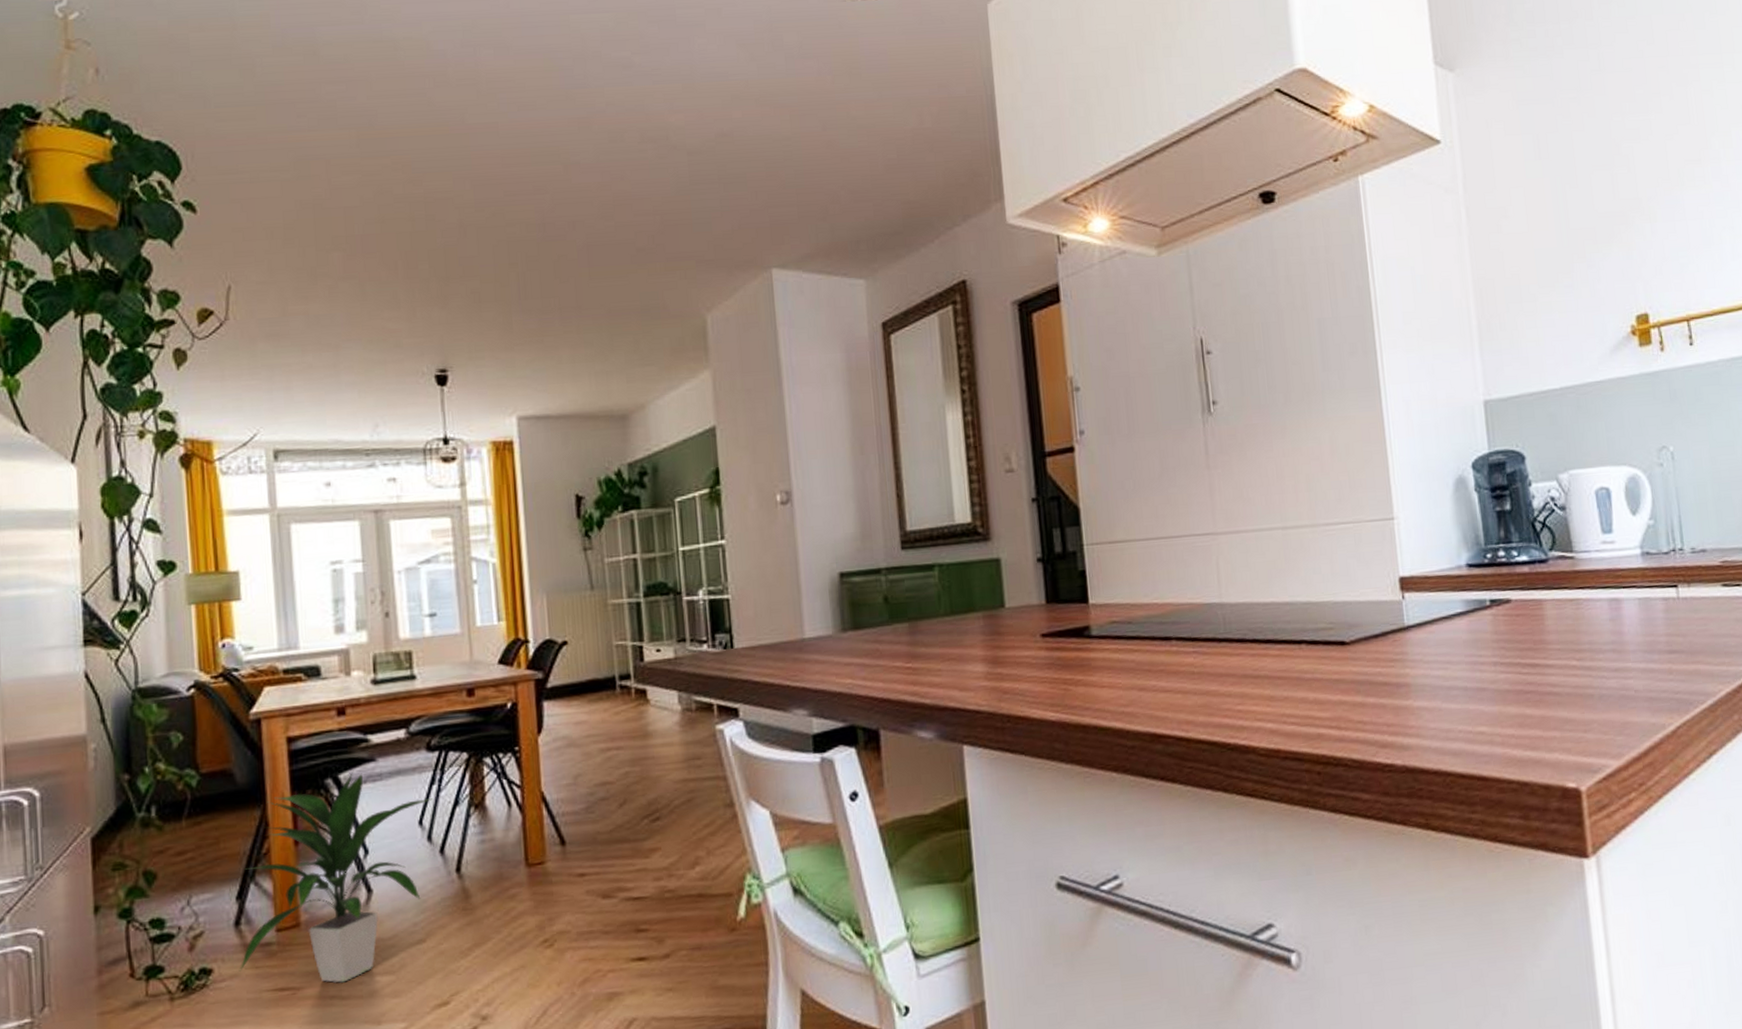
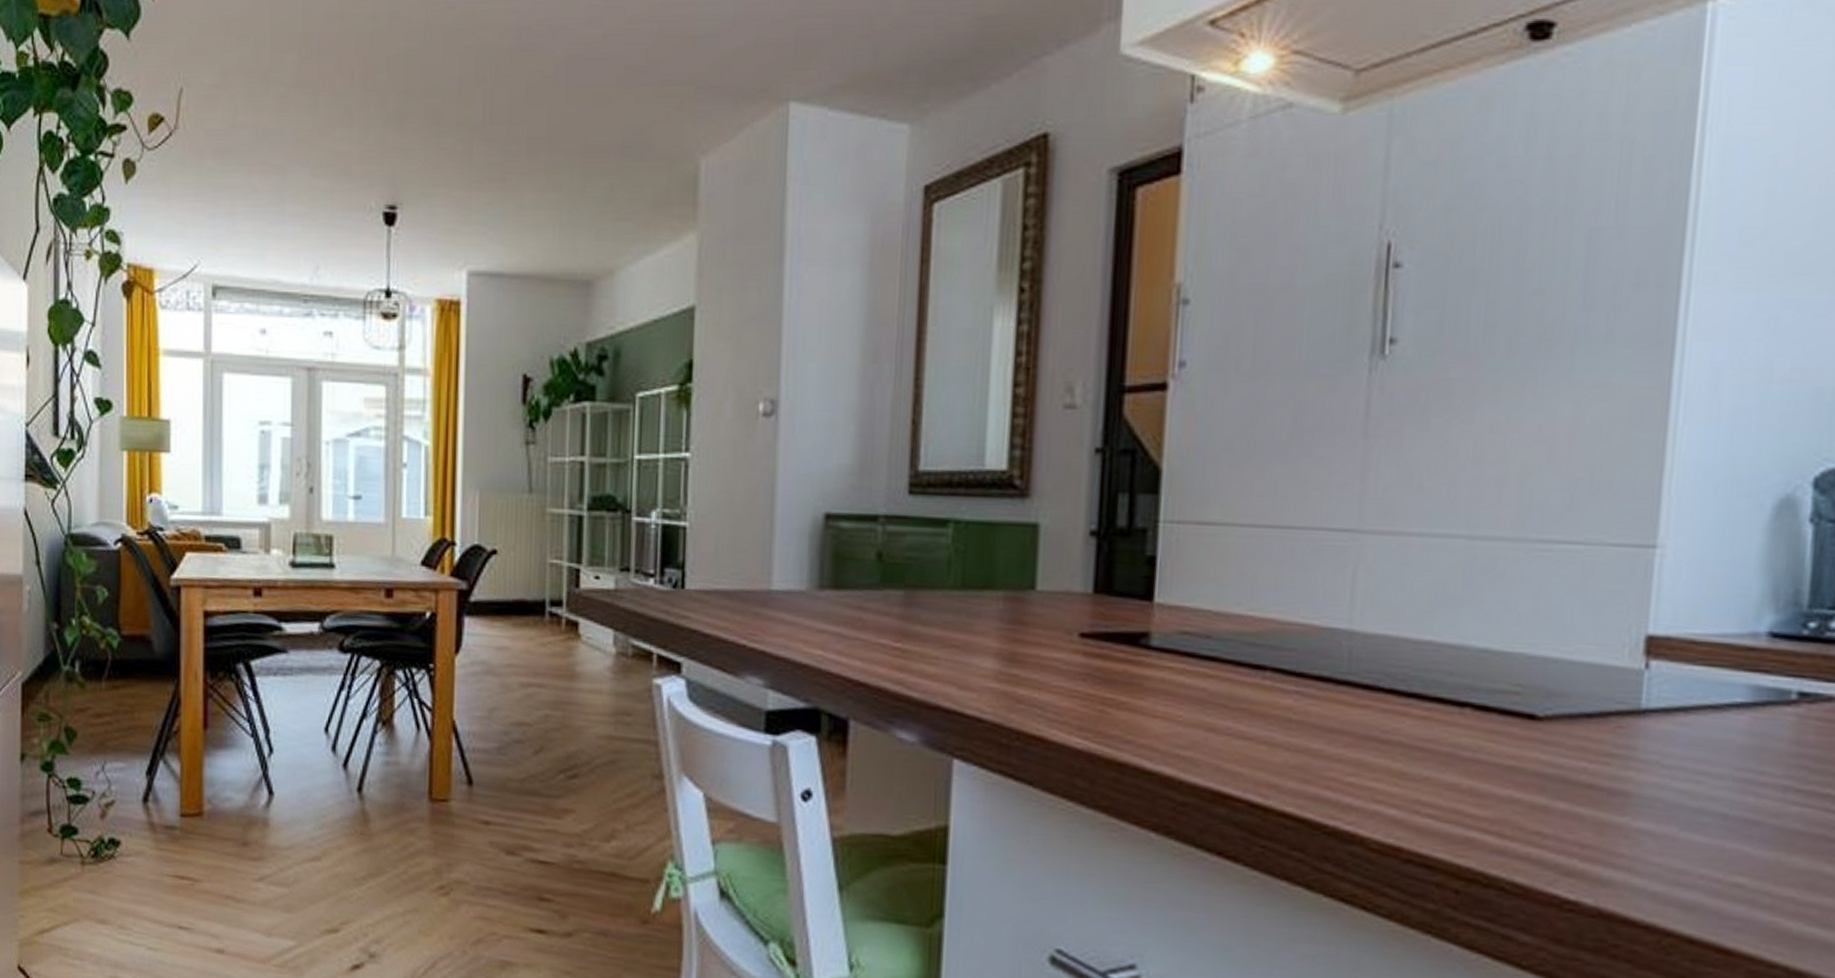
indoor plant: present [238,771,433,983] -> none [143,660,340,885]

